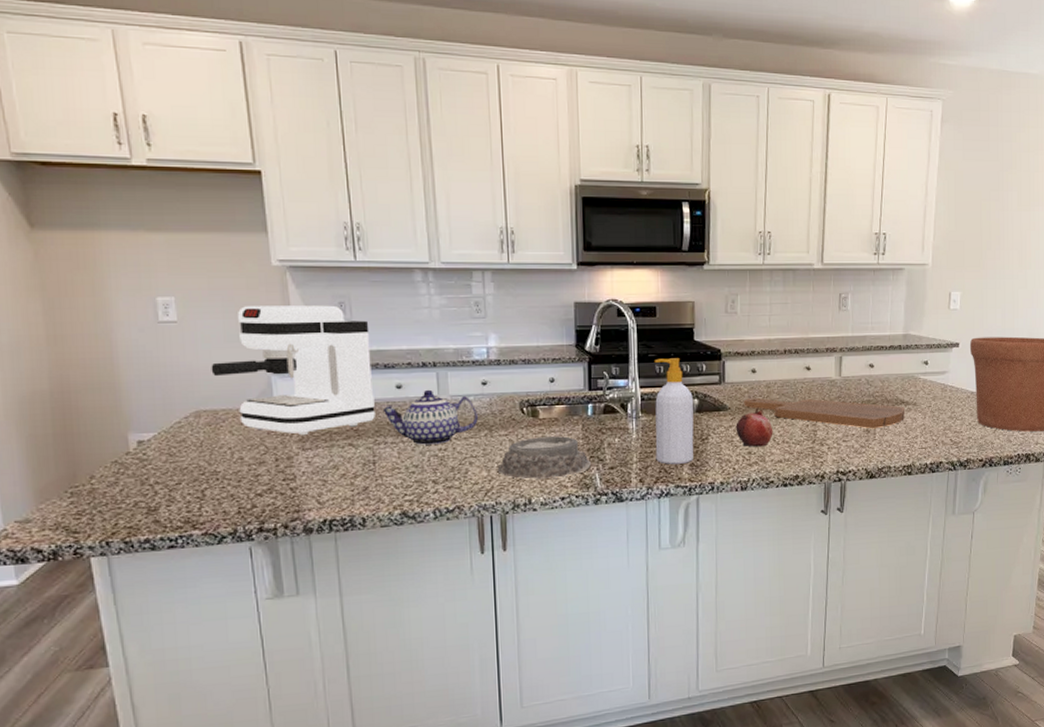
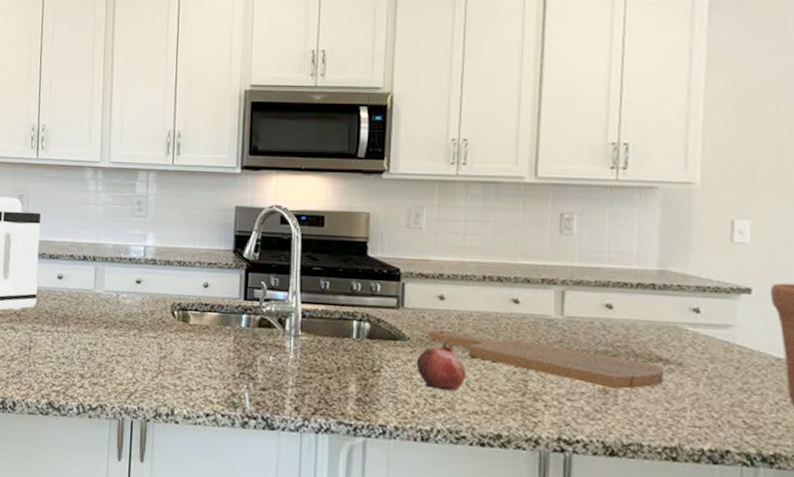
teapot: present [382,389,478,445] -> none [43,282,129,338]
mortar: present [497,436,591,480] -> none [142,343,241,391]
soap bottle: present [654,358,694,464] -> none [315,273,365,397]

